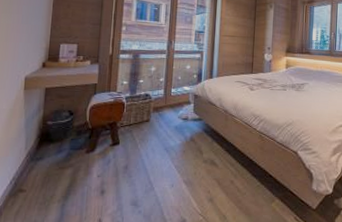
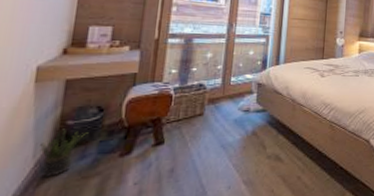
potted plant: none [29,128,63,166] -> present [39,129,89,177]

